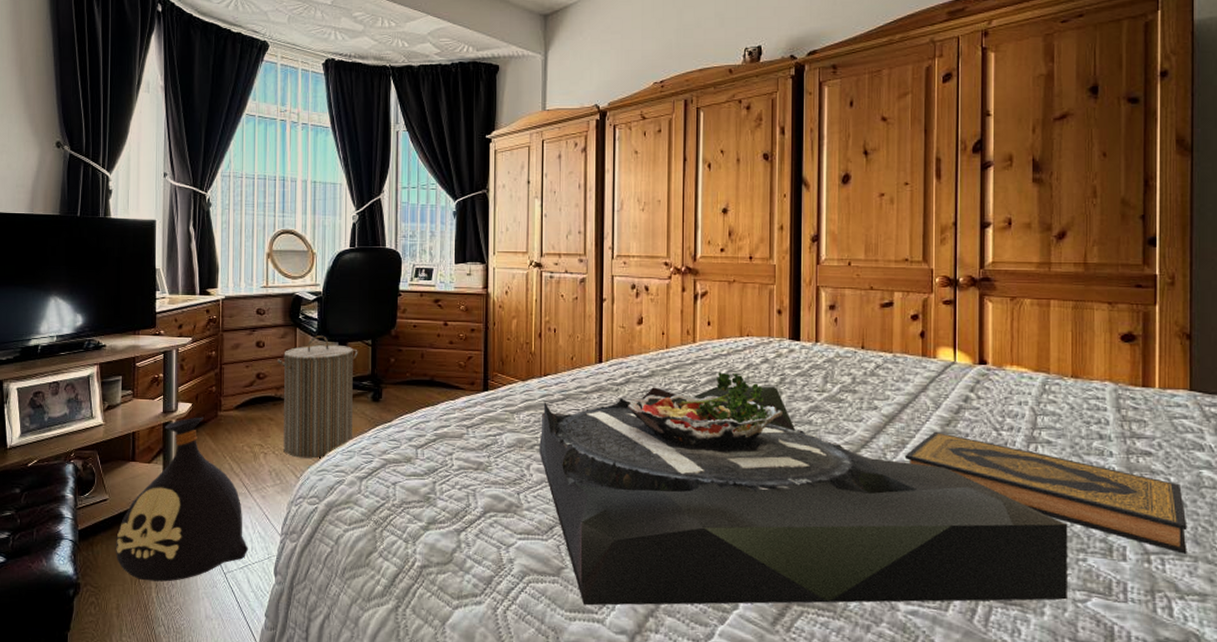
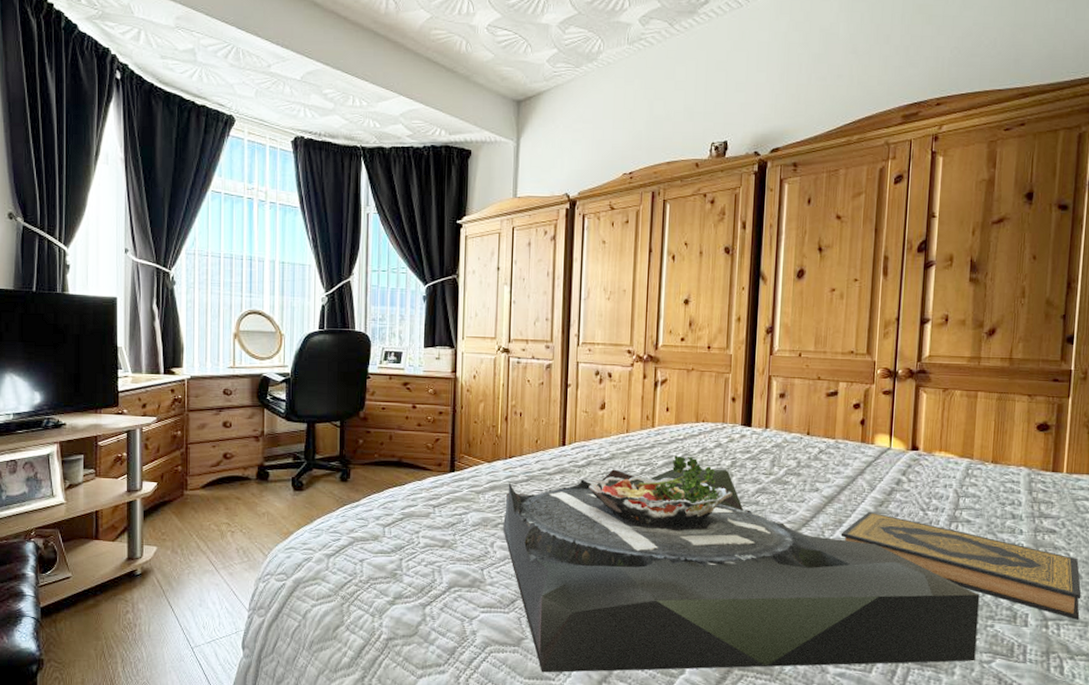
bag: present [115,417,249,582] -> none [79,496,216,657]
laundry hamper: present [276,335,358,458] -> none [244,416,326,537]

